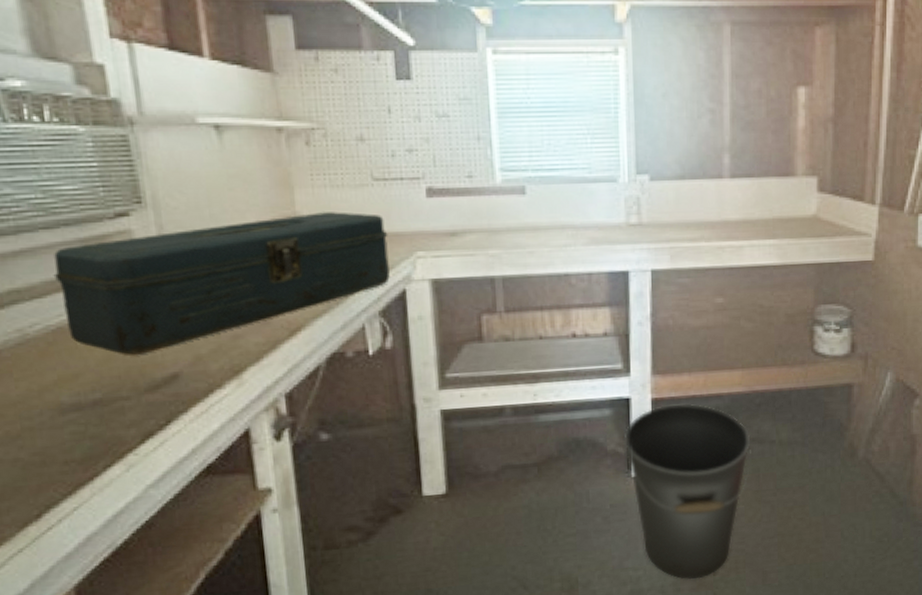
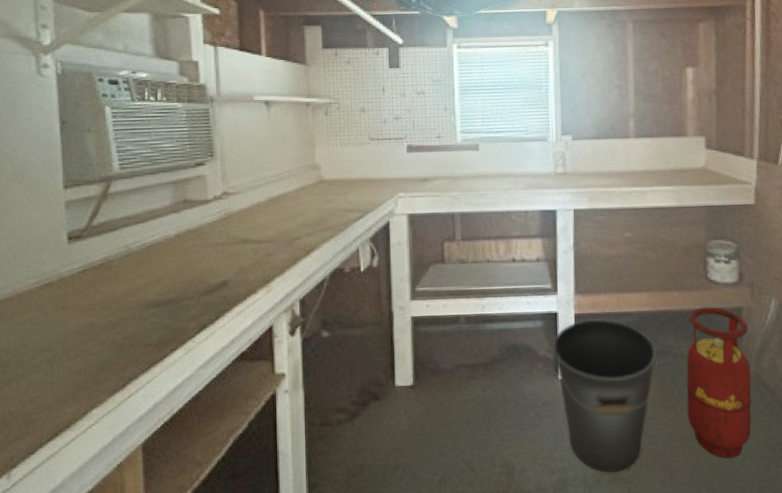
toolbox: present [53,212,390,356] -> none [152,163,379,266]
gas cylinder: none [784,384,859,554] -> present [686,307,752,458]

